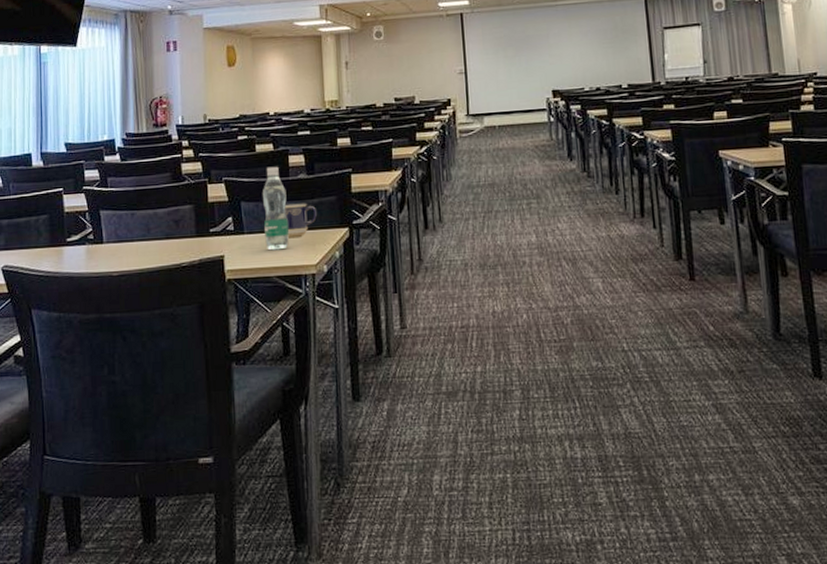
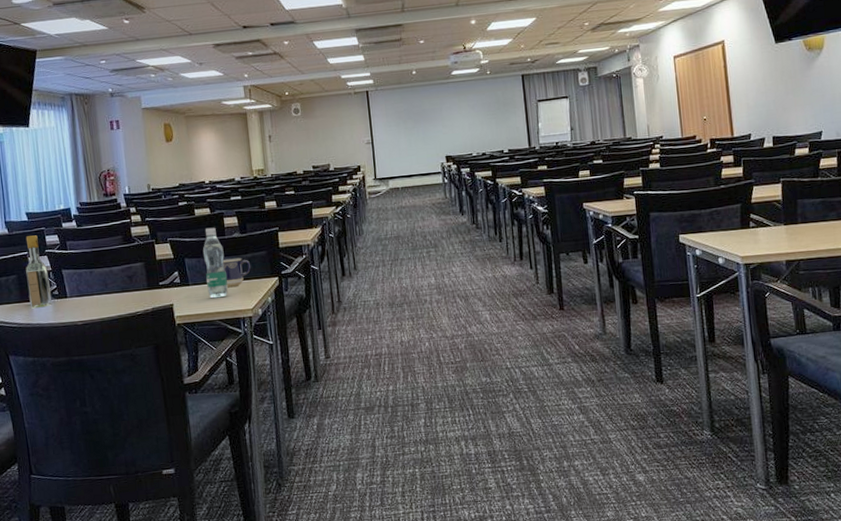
bottle: none [58,169,86,255] -> present [25,235,53,309]

